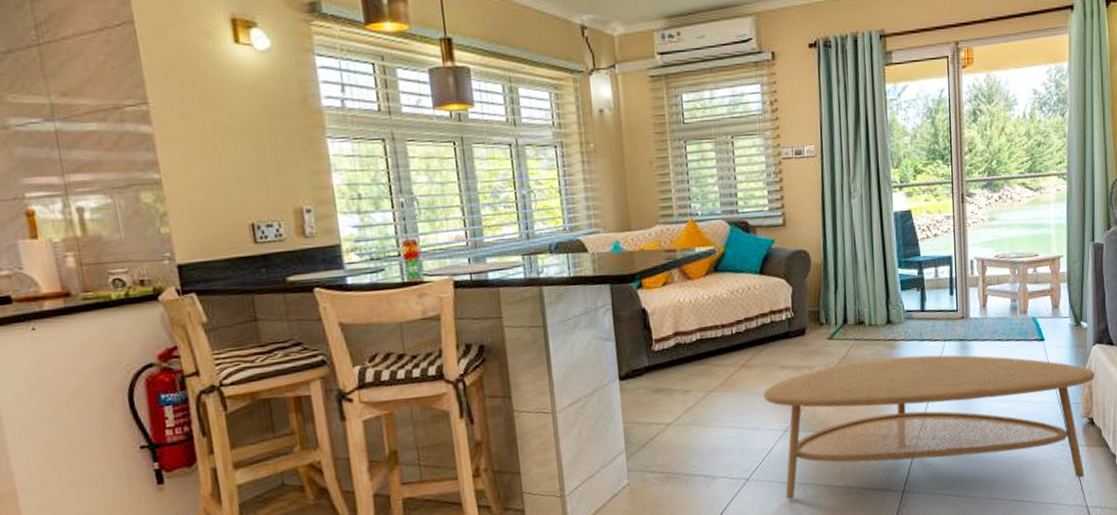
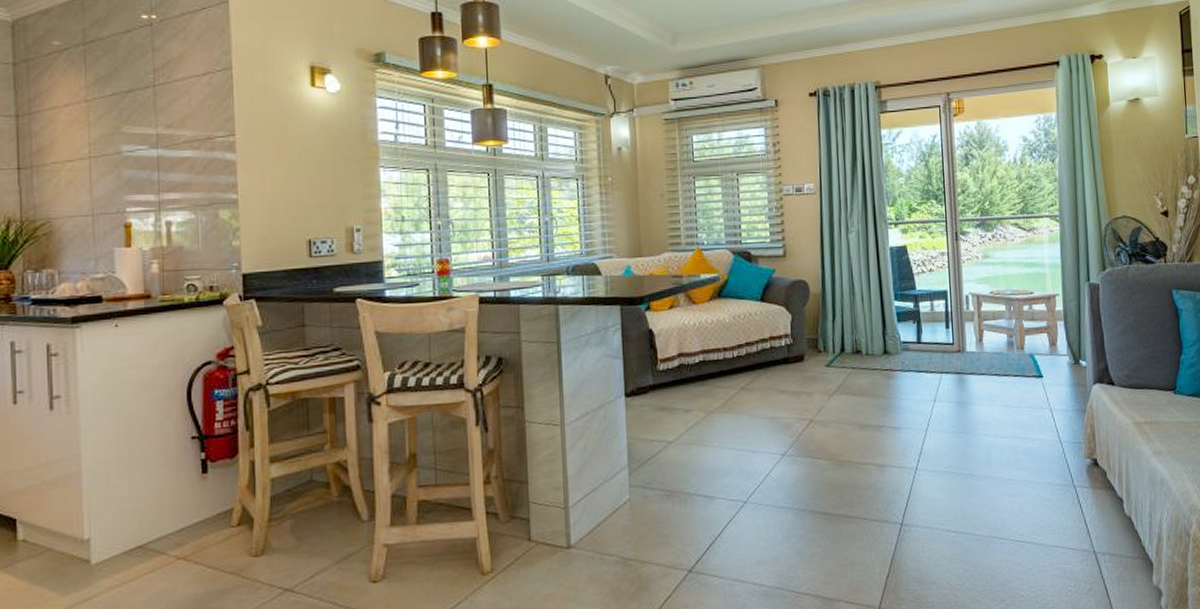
coffee table: present [764,355,1095,500] -> none [763,386,1097,525]

